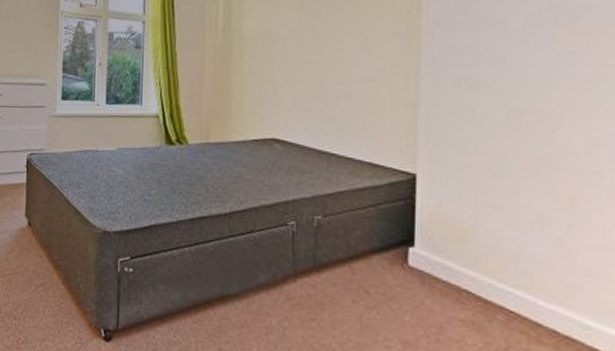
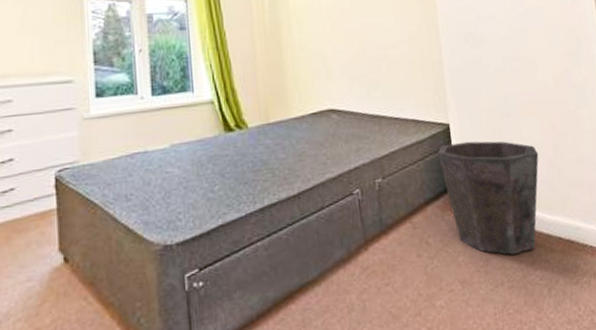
waste bin: none [394,196,541,334] -> present [437,141,539,255]

